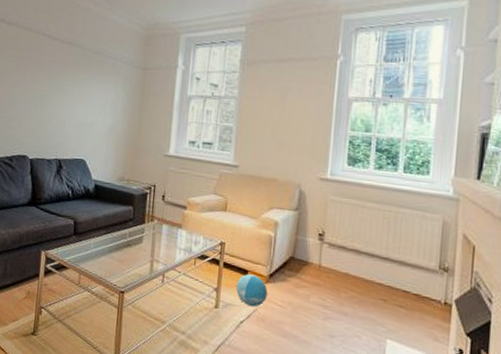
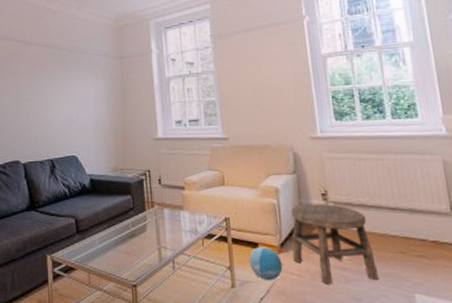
stool: none [278,240,357,323] -> present [290,204,380,284]

